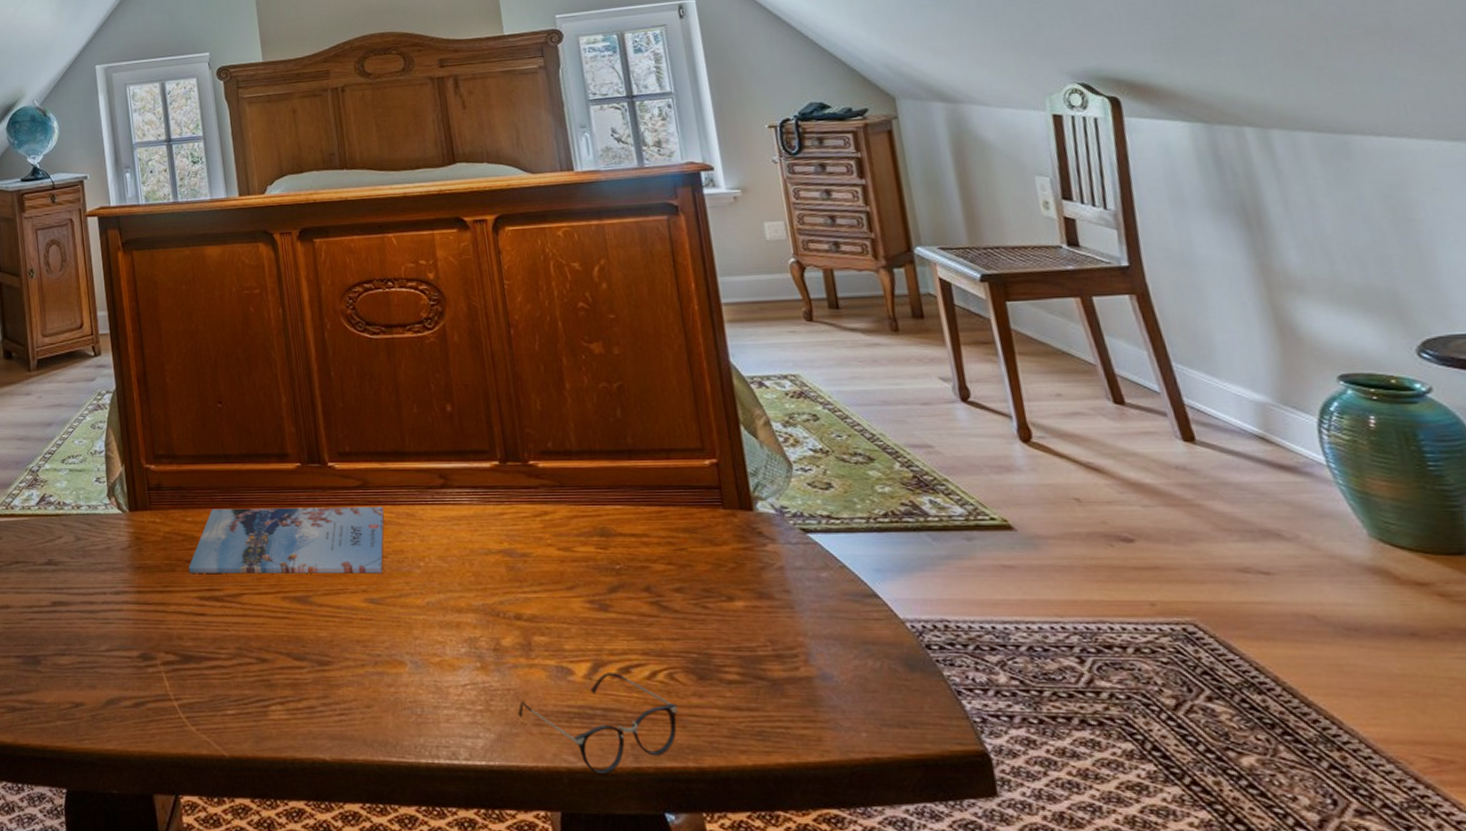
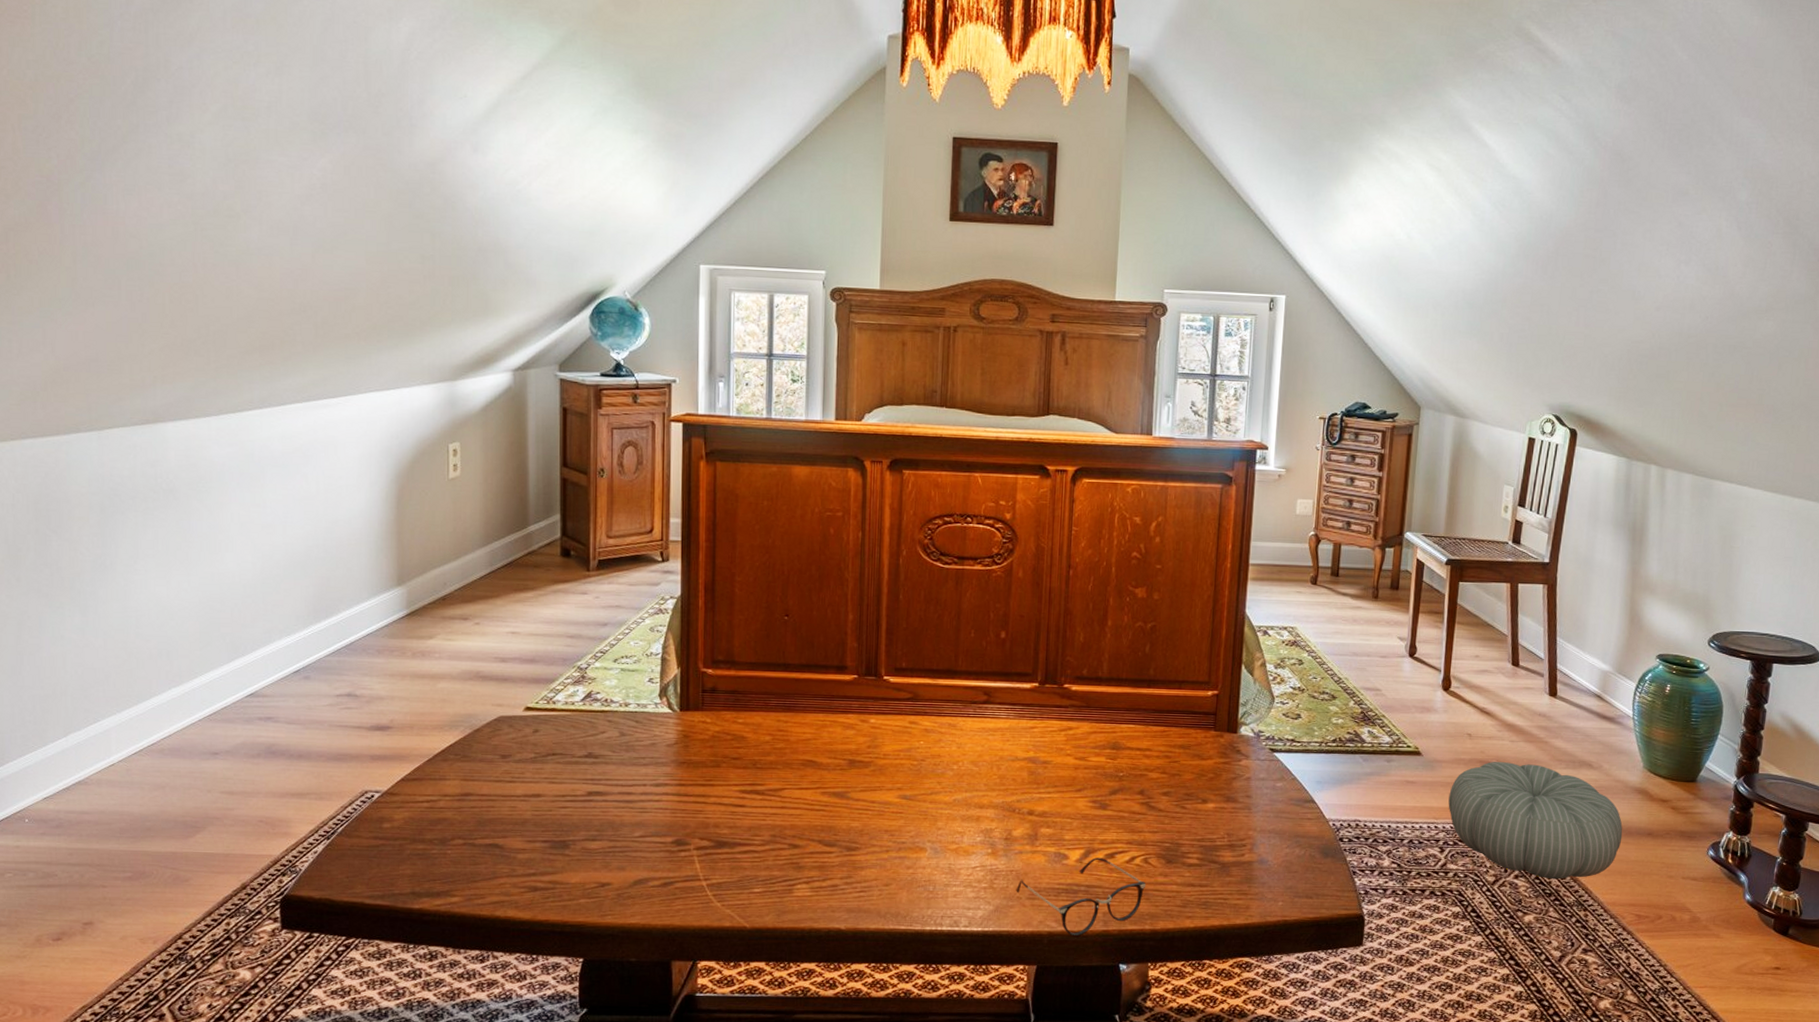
magazine: present [189,506,384,574] -> none [734,712,928,774]
pouf: none [1069,534,1369,703] -> present [1448,761,1623,880]

